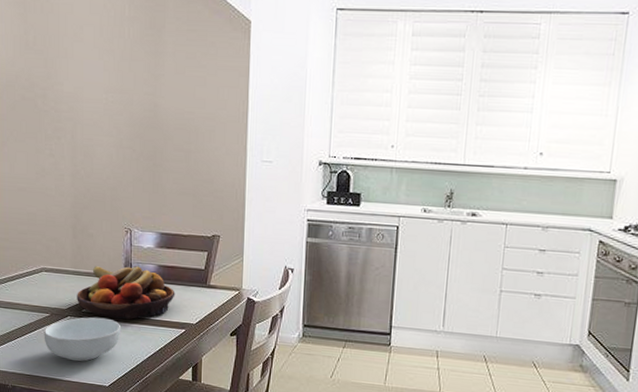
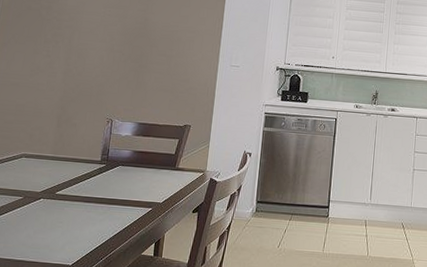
cereal bowl: present [44,317,120,362] -> none [13,198,91,242]
fruit bowl: present [77,266,175,320] -> none [52,151,146,201]

